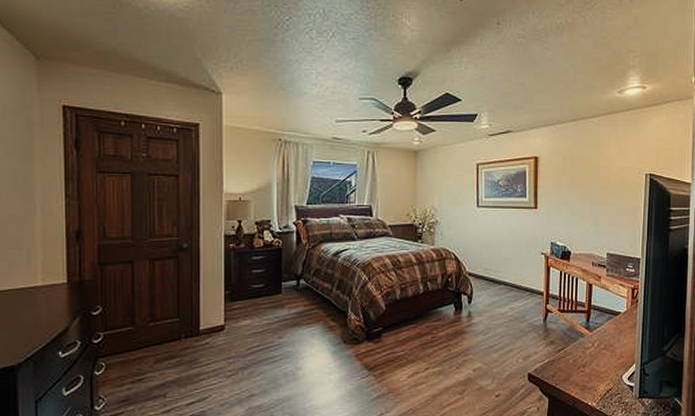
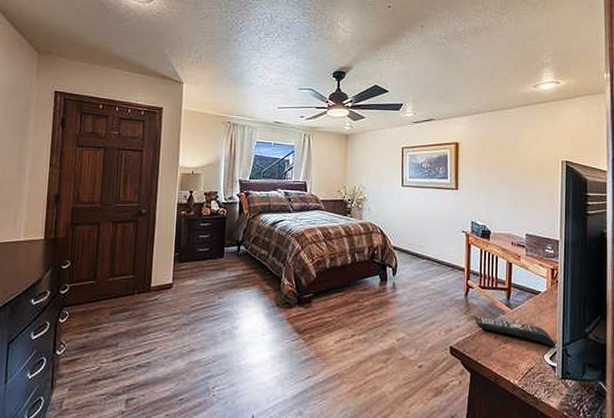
remote control: none [553,341,634,367] -> present [474,316,556,347]

